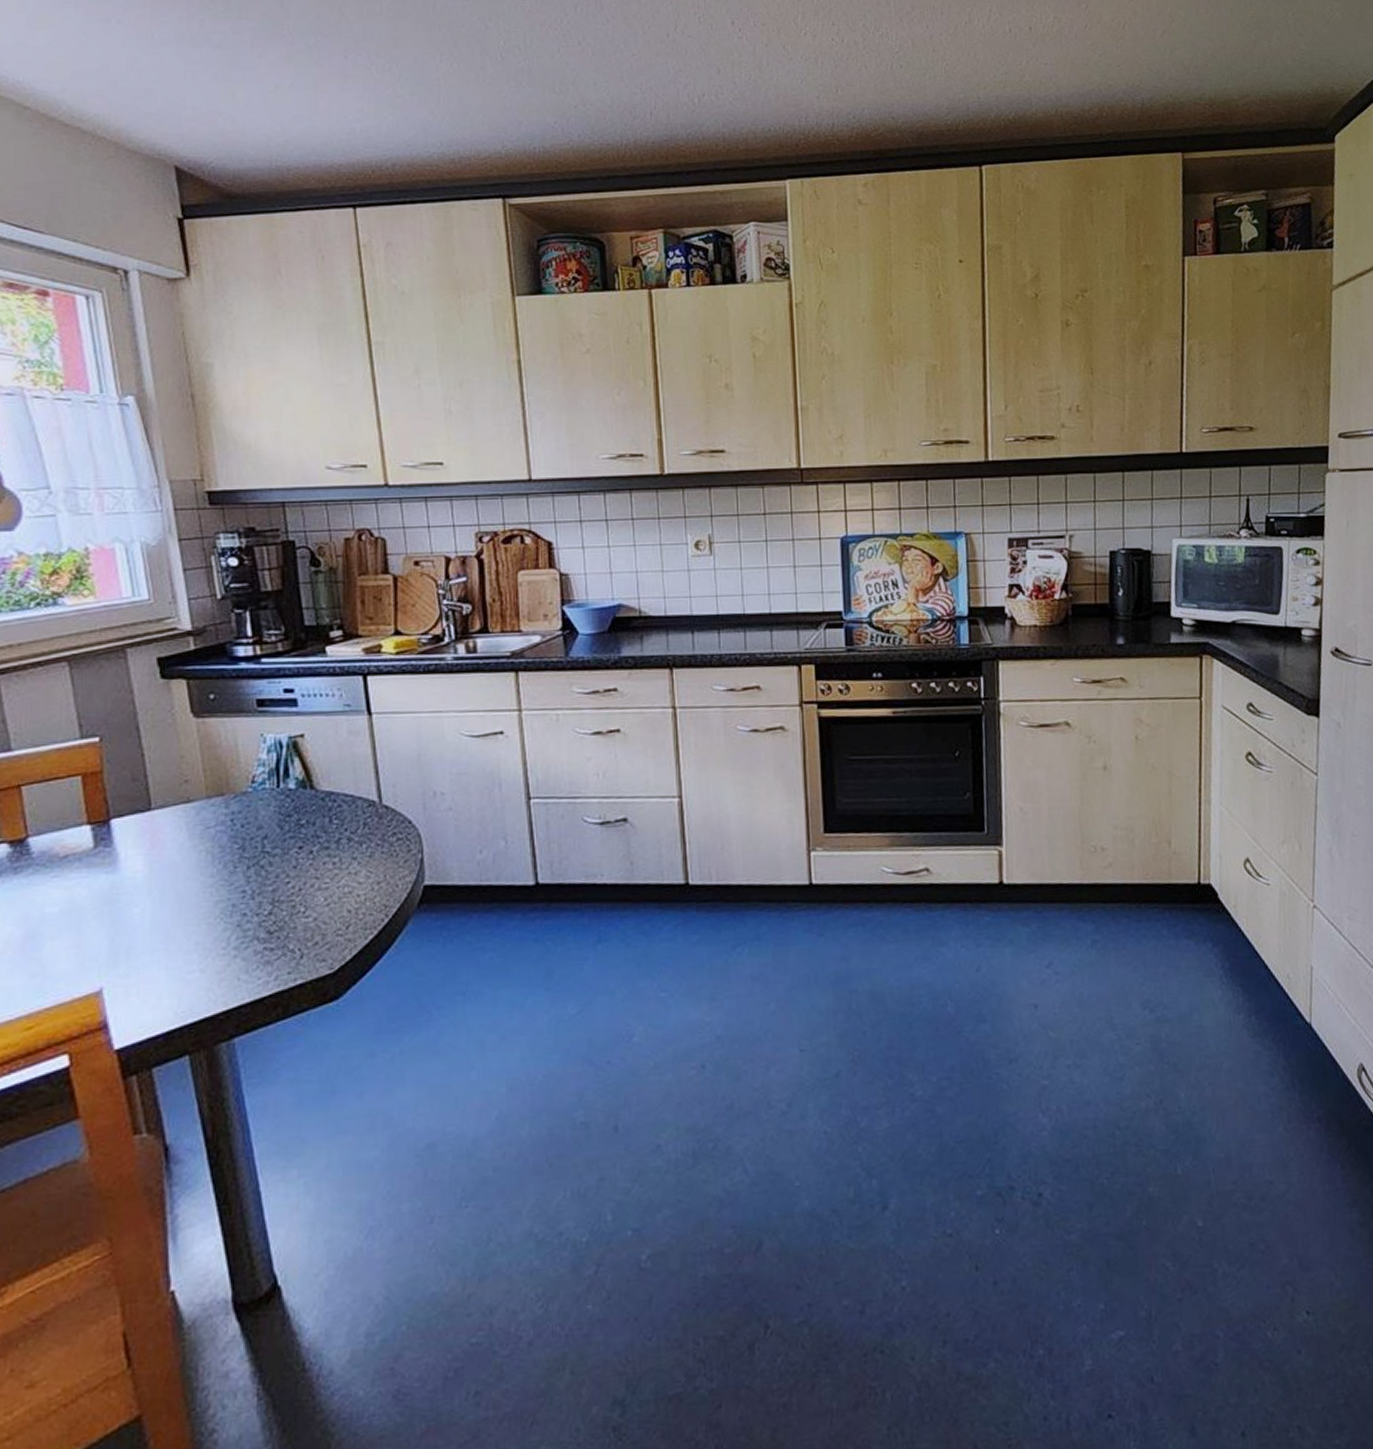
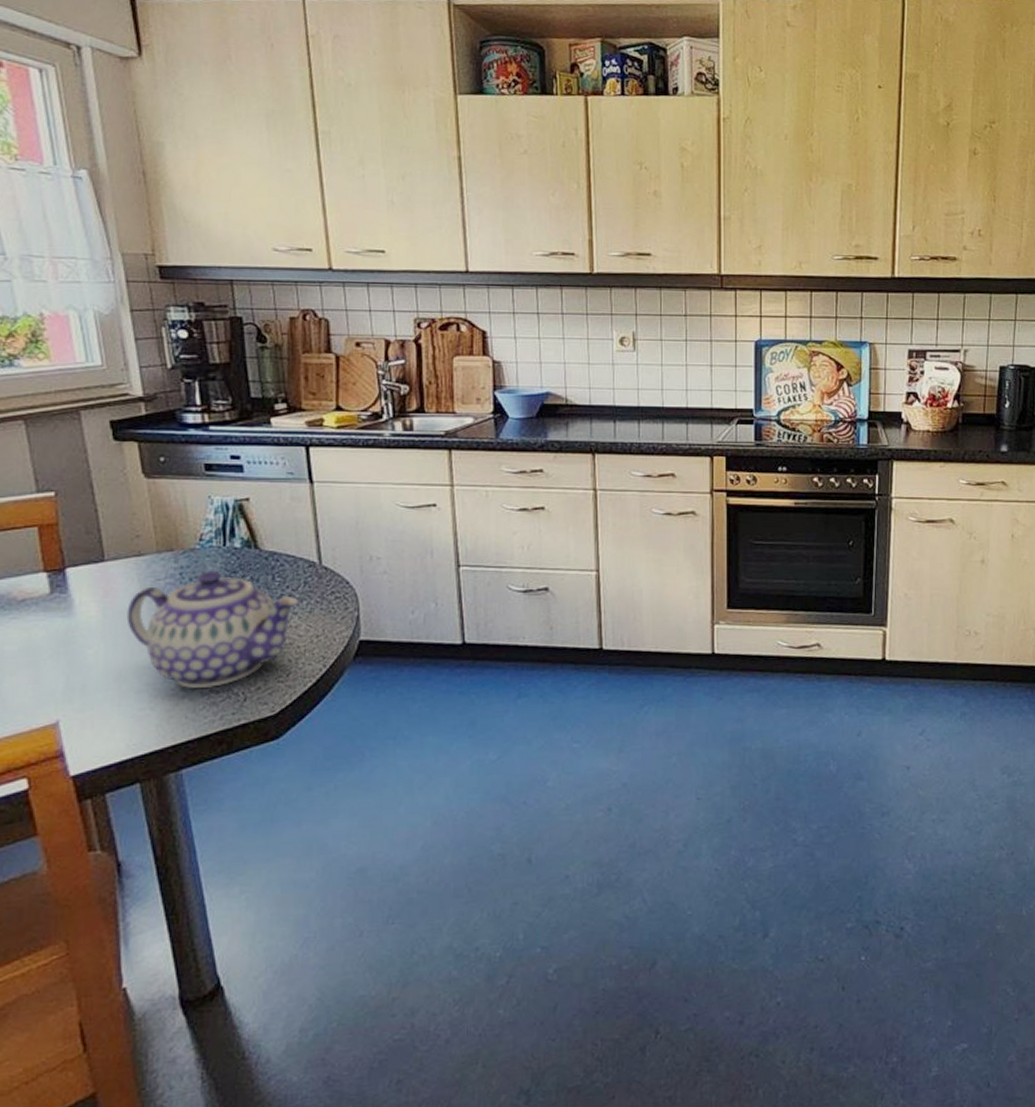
teapot: none [174,815,359,946] -> present [126,570,300,688]

